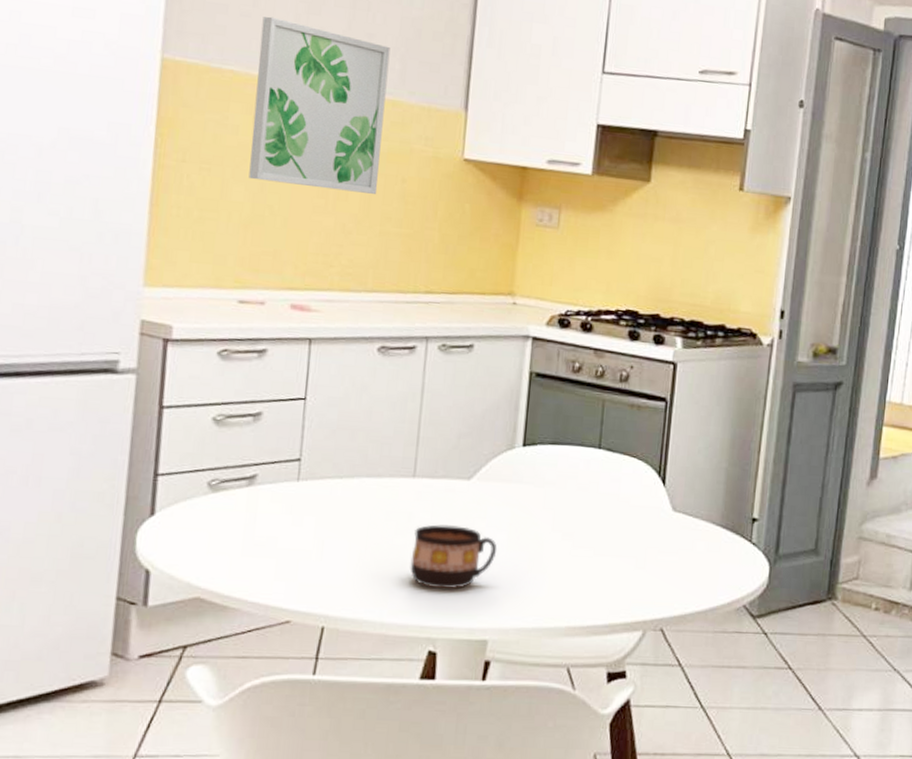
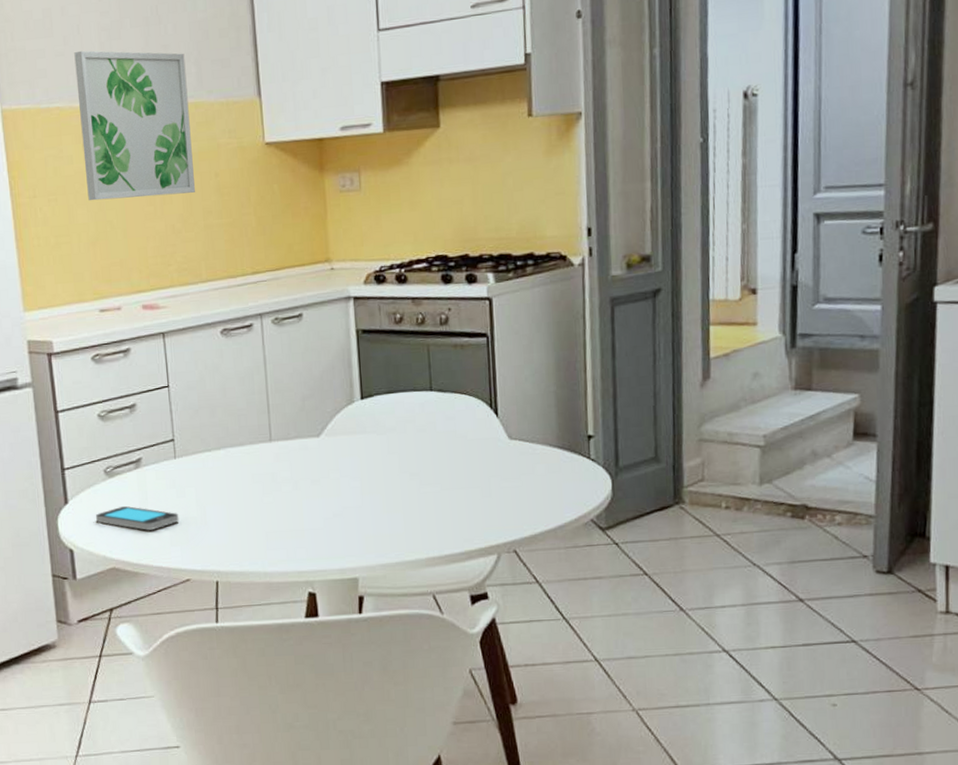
smartphone: none [186,527,291,559] -> present [95,506,179,531]
cup: present [410,524,498,590] -> none [279,479,354,538]

